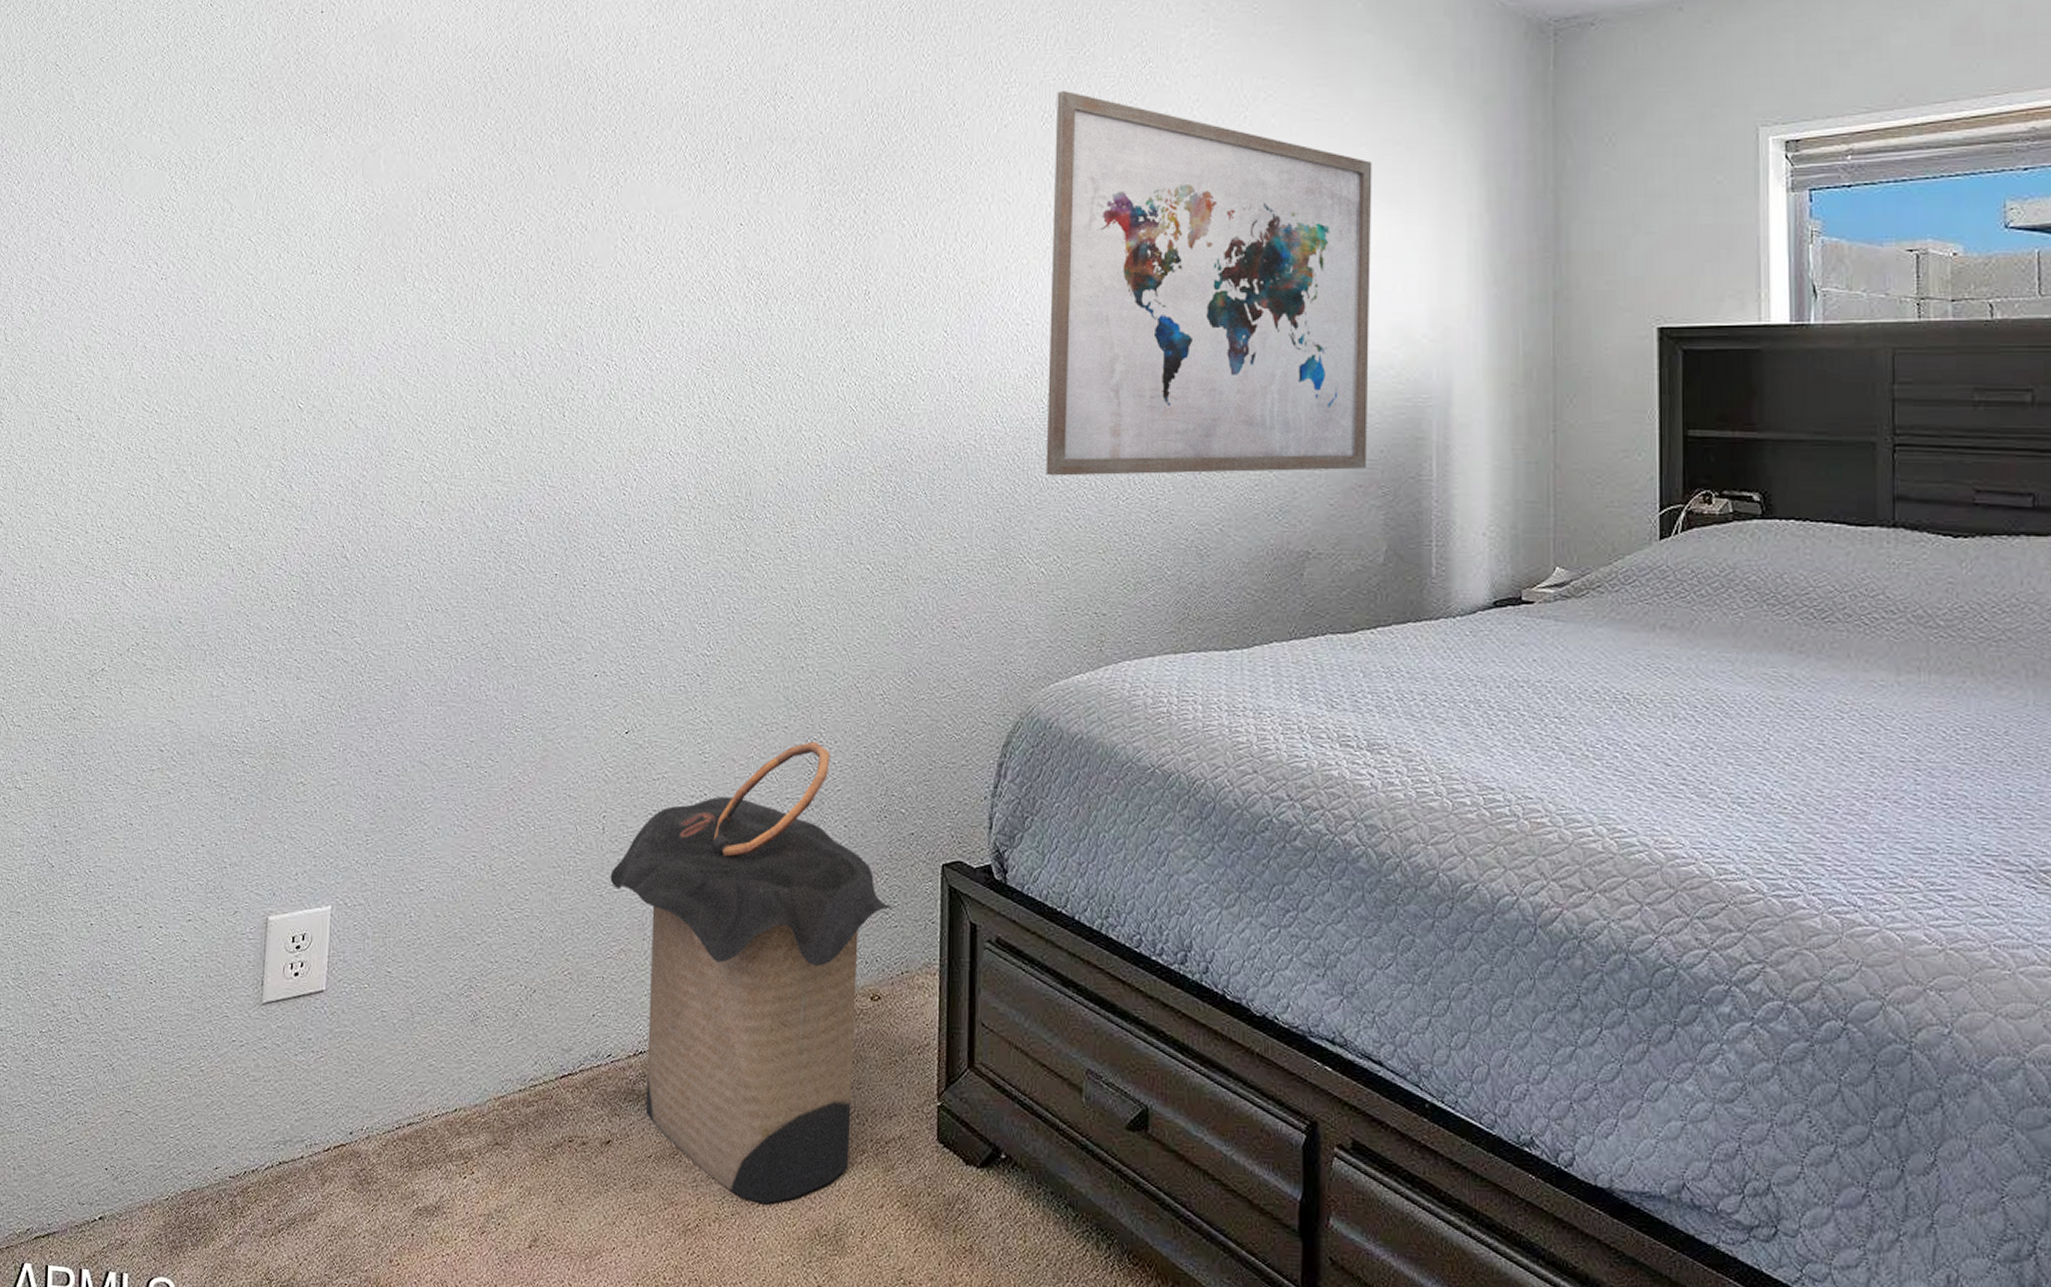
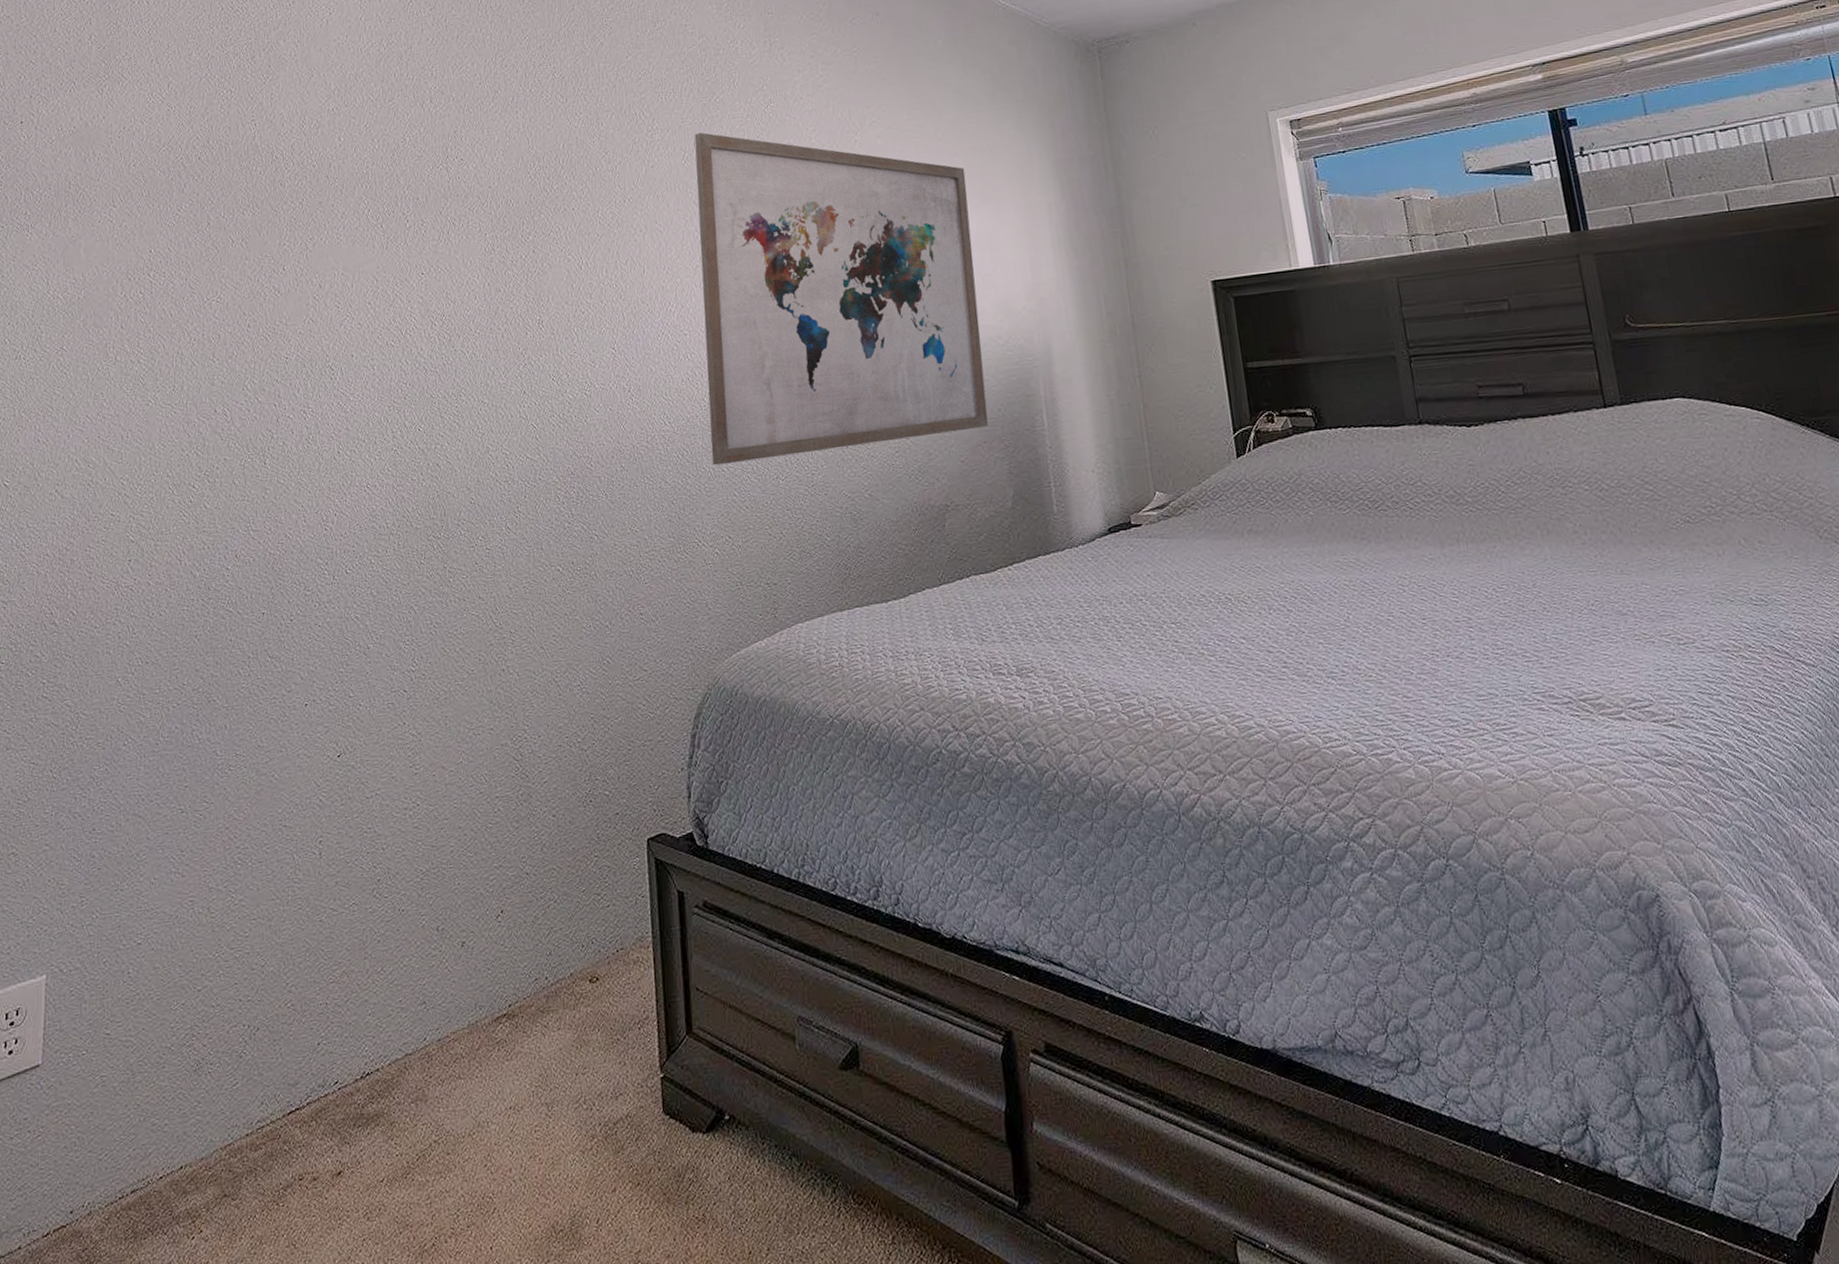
laundry hamper: present [610,741,893,1204] -> none [329,738,604,1209]

